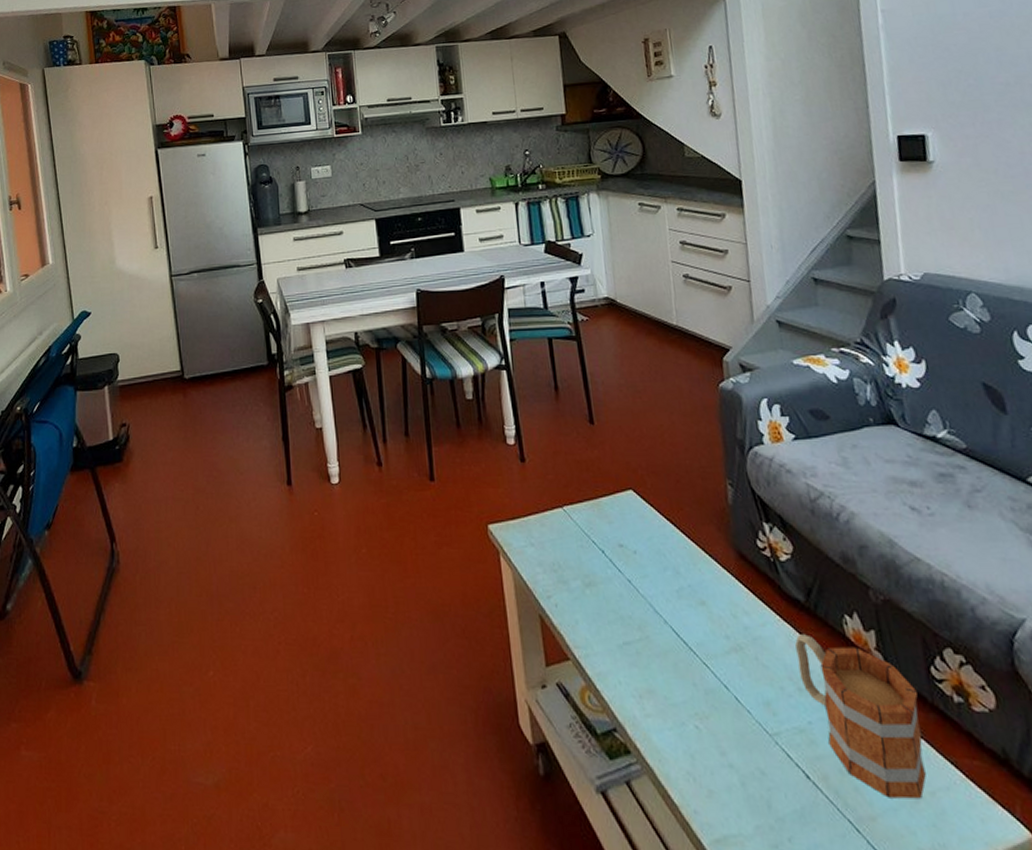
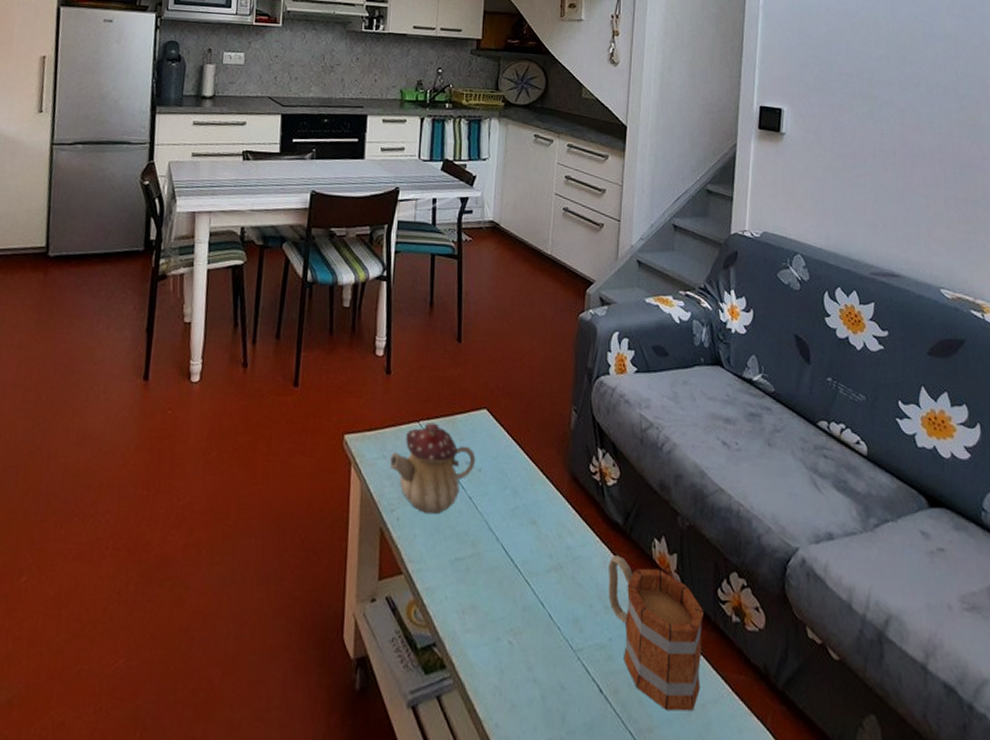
teapot: none [537,507,629,598] -> present [389,422,476,514]

